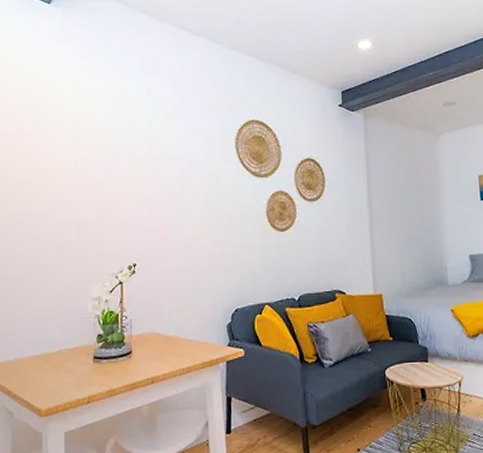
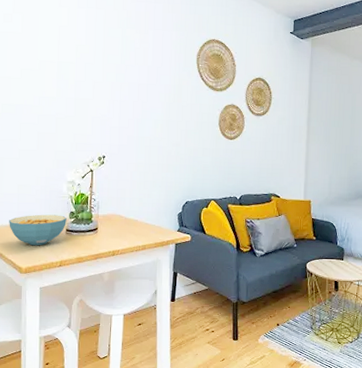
cereal bowl: none [24,339,94,381] -> present [9,214,67,246]

